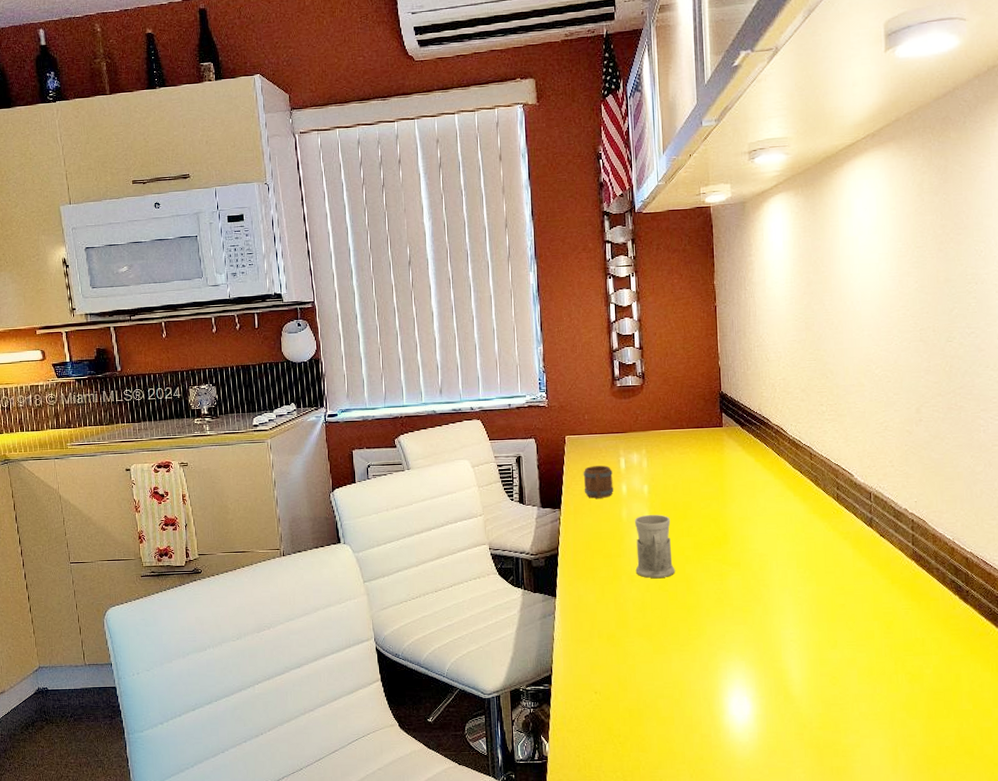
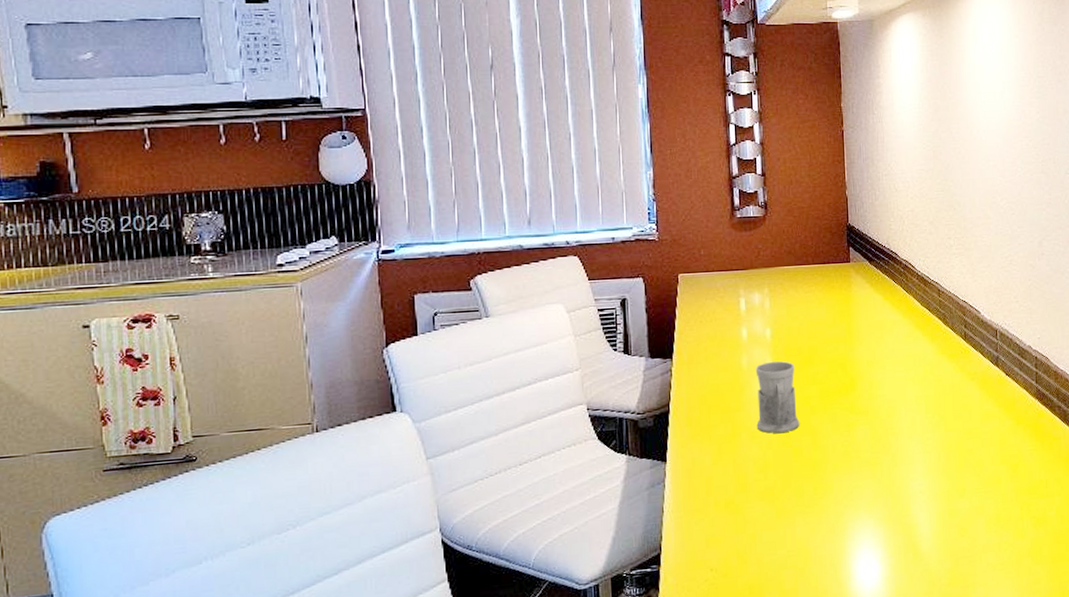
mug: present [583,465,614,499] -> none [698,307,734,345]

